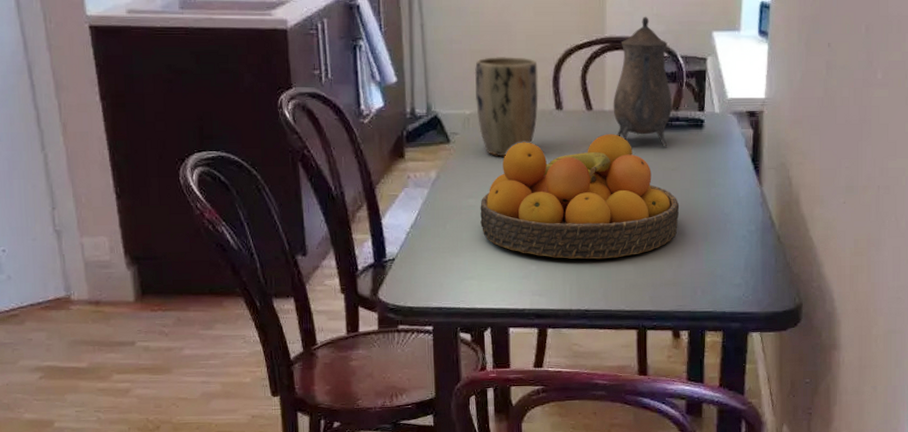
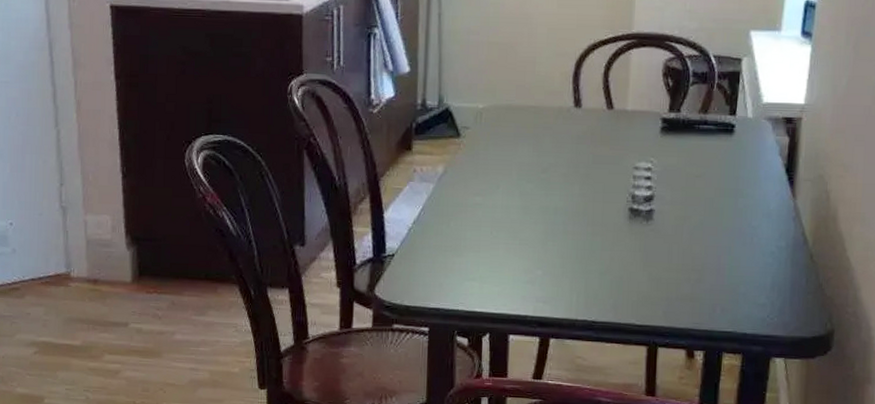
plant pot: present [474,56,539,157] -> none [489,49,558,154]
fruit bowl: present [480,134,680,259] -> none [486,135,702,268]
teapot: present [613,16,673,147] -> none [635,12,702,152]

